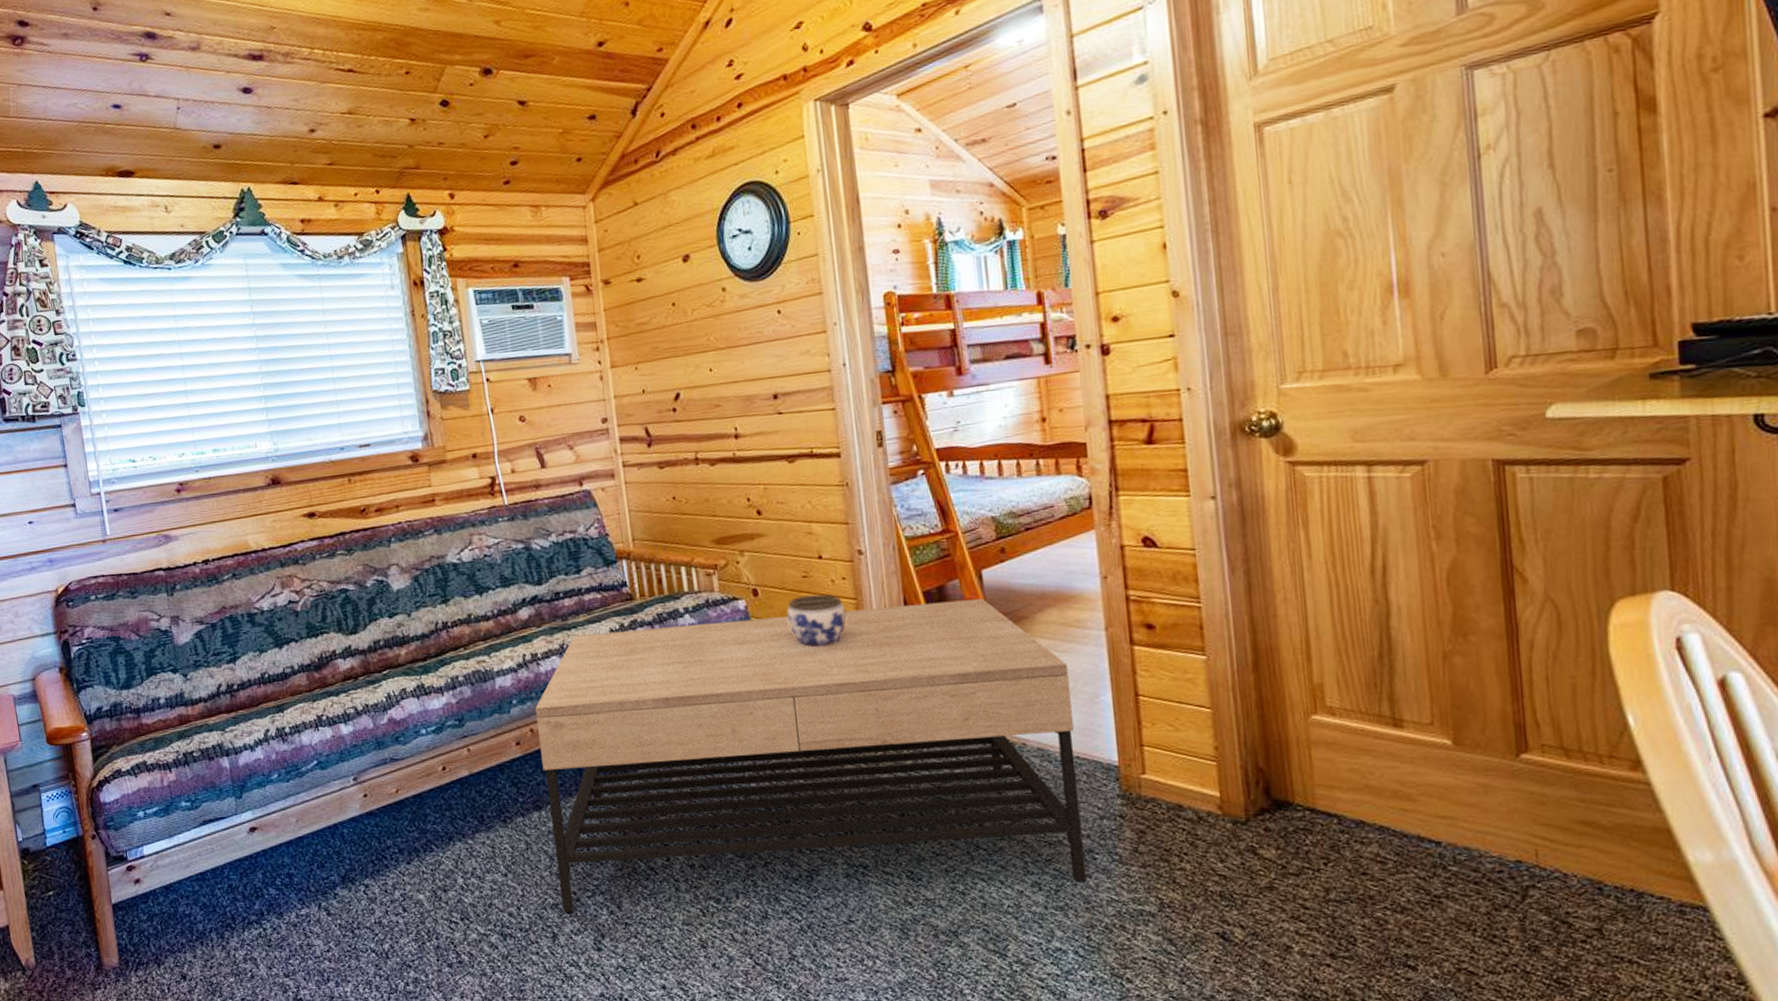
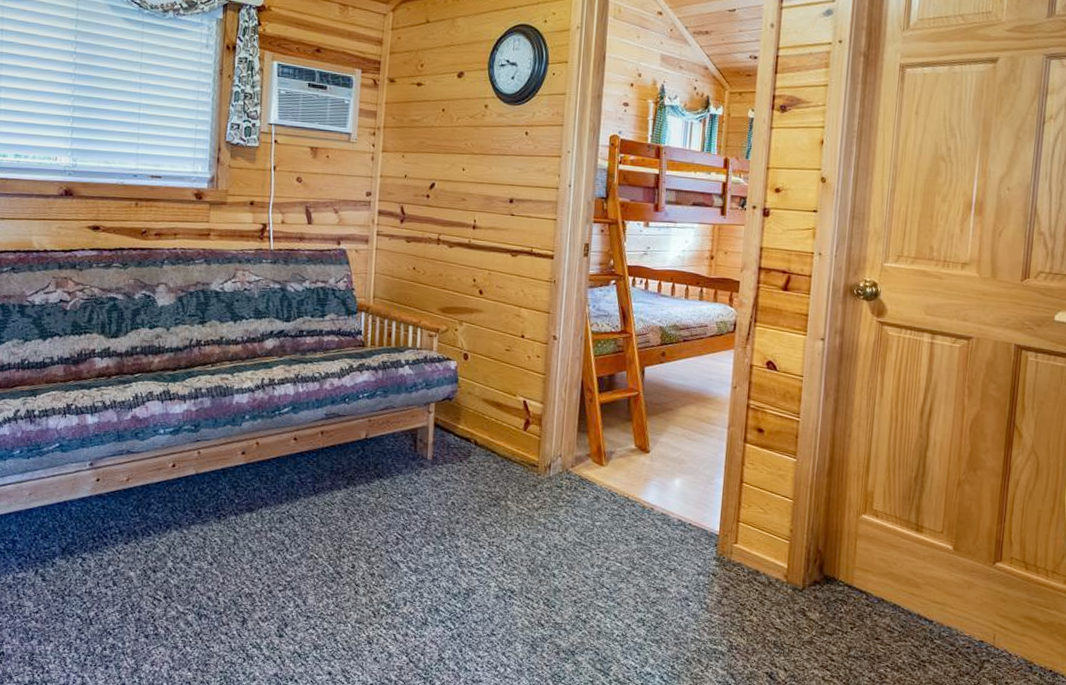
coffee table: present [535,599,1087,912] -> none [255,369,695,623]
jar: present [786,594,847,647] -> none [487,365,535,409]

